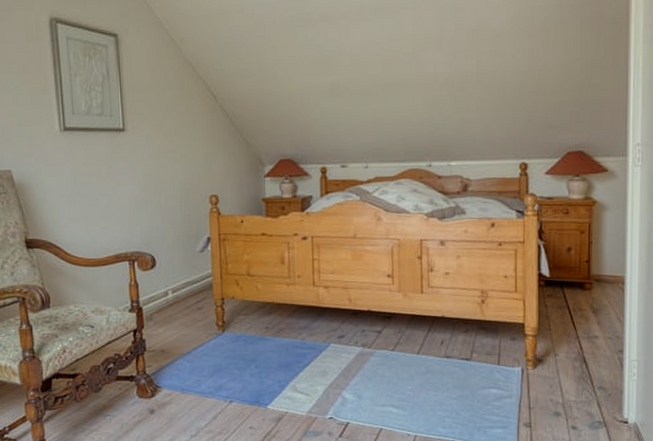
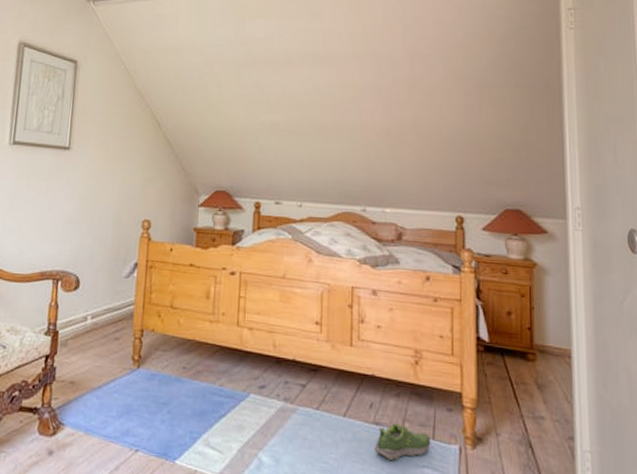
shoe: none [445,355,497,386] -> present [374,423,431,461]

